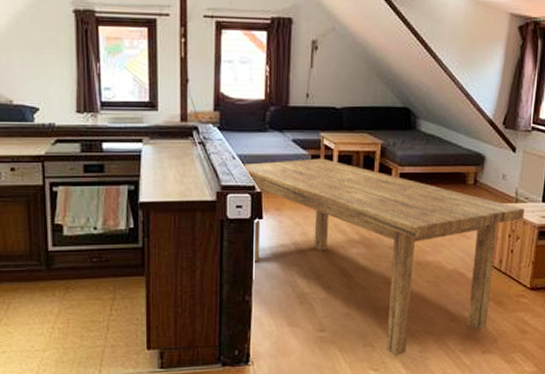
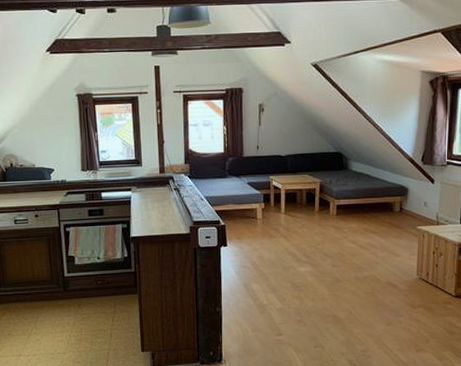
dining table: present [242,158,525,356] -> none [209,196,445,355]

